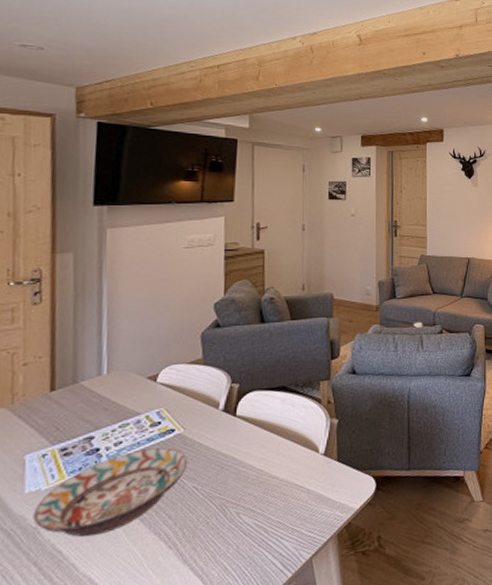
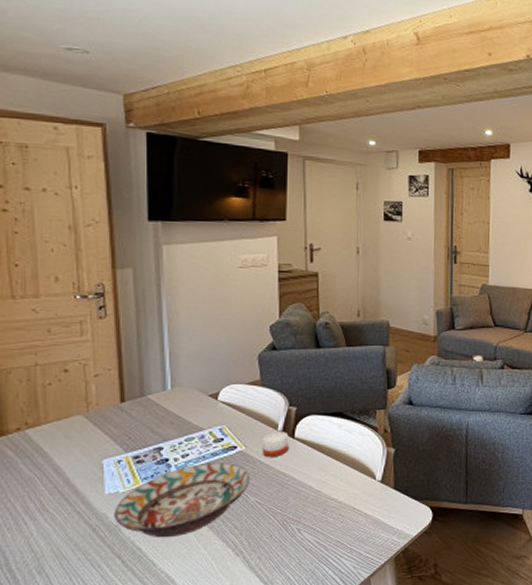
candle: none [201,410,230,439] -> present [262,431,289,458]

